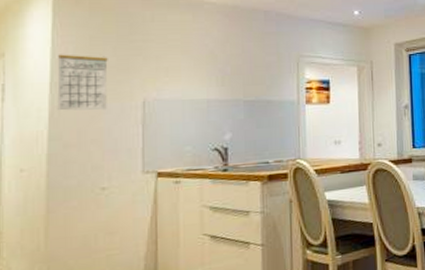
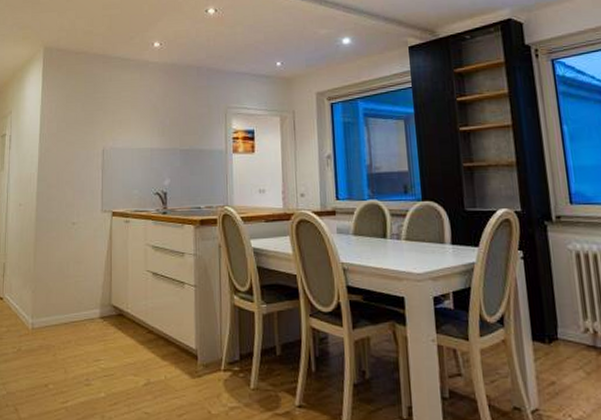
calendar: present [57,54,108,111] -> none [44,110,78,157]

